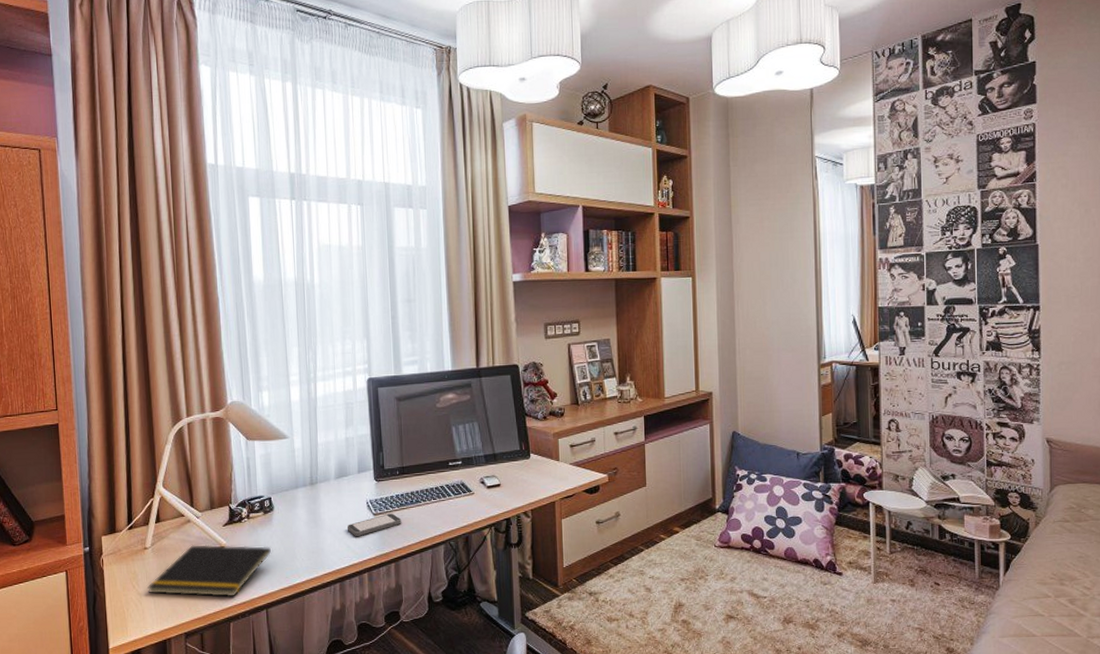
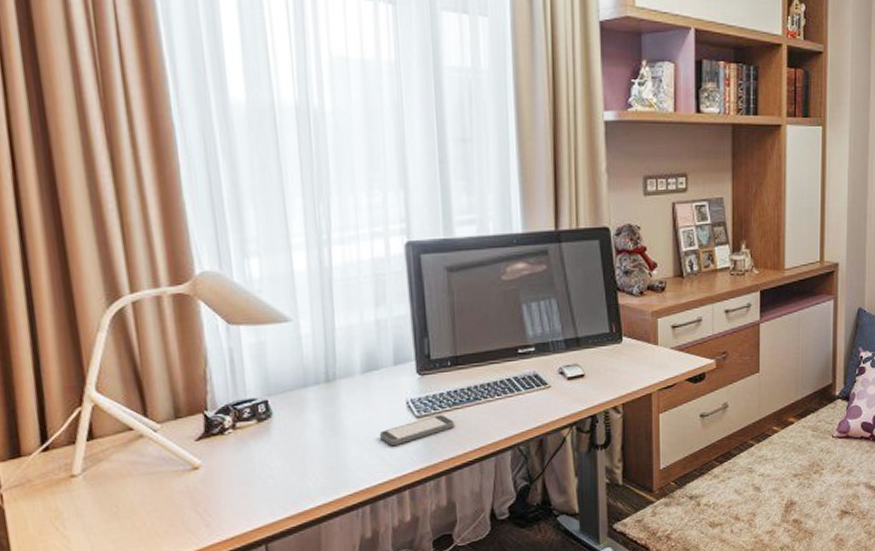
notepad: present [146,544,271,597] -> none [78,464,270,536]

